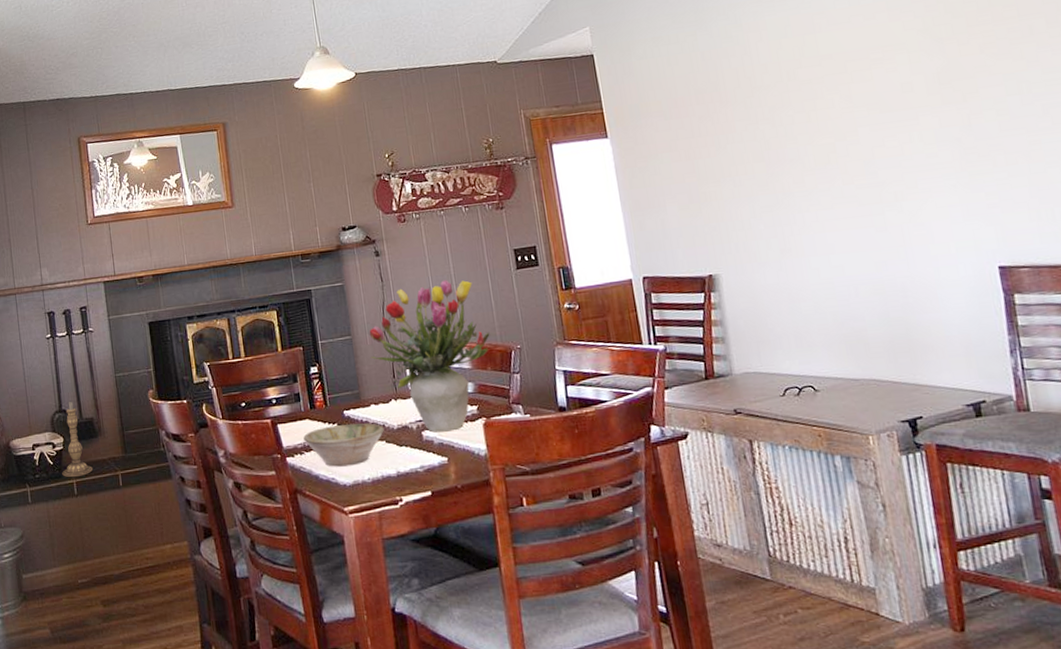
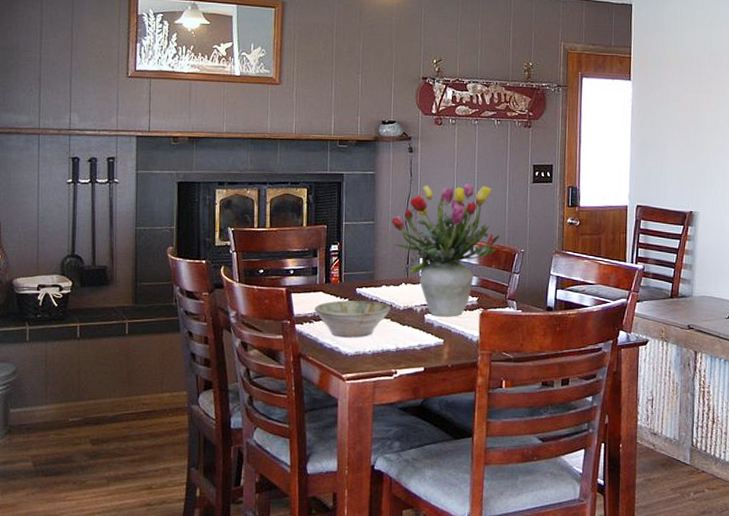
candlestick: present [62,401,94,478] -> none [66,247,100,321]

